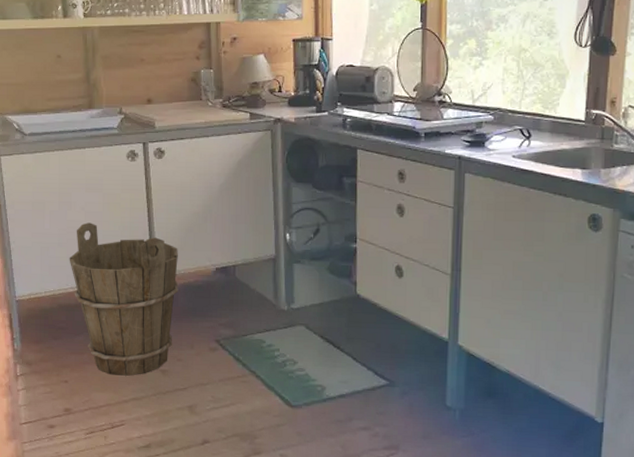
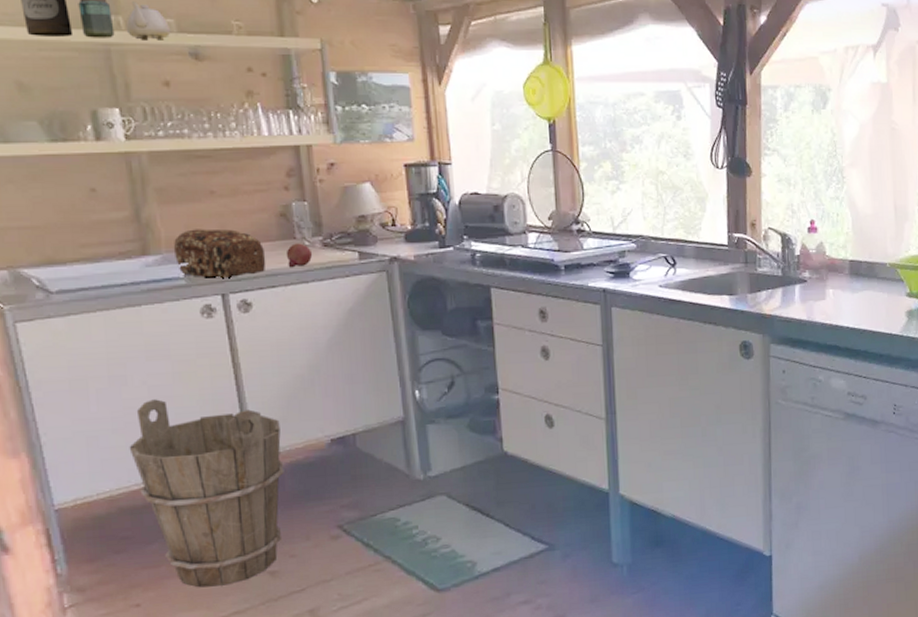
bread loaf: none [111,89,178,129] -> present [173,229,266,278]
fruit: none [193,104,214,124] -> present [285,243,313,268]

